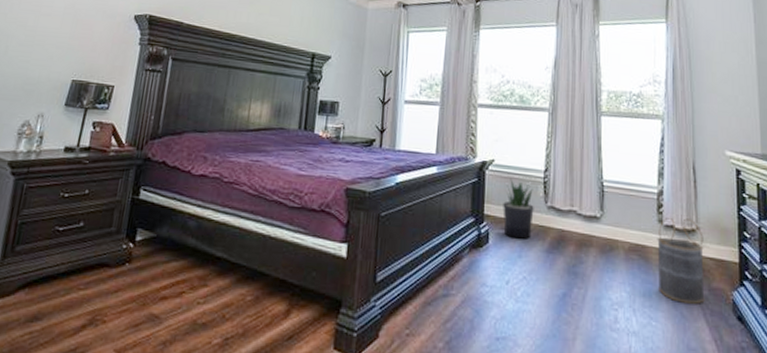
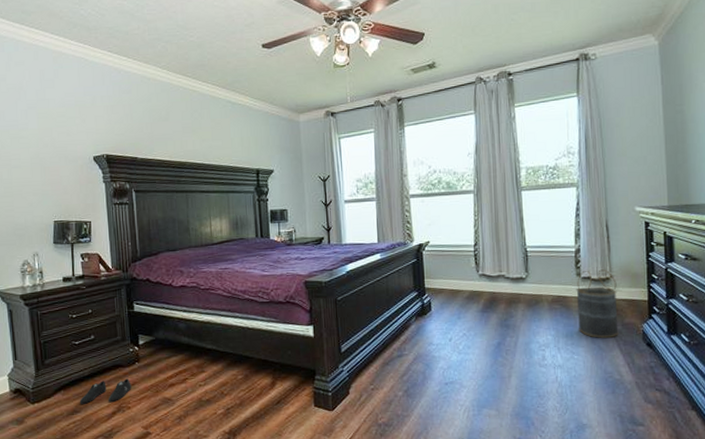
shoe: none [44,281,115,312] -> present [79,378,132,404]
planter: present [503,179,534,239] -> none [441,255,468,304]

